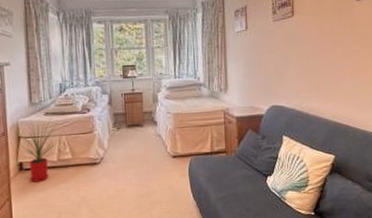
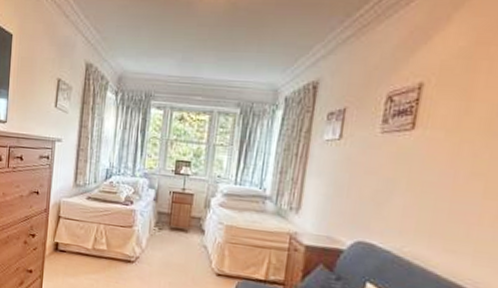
house plant: present [14,117,60,182] -> none [55,201,98,267]

